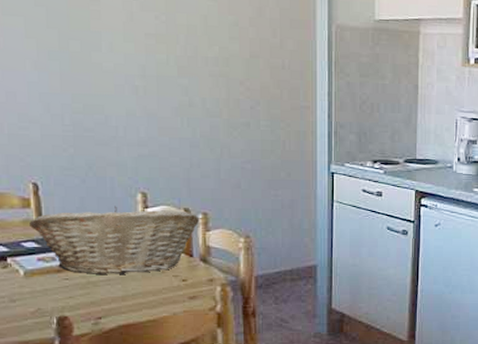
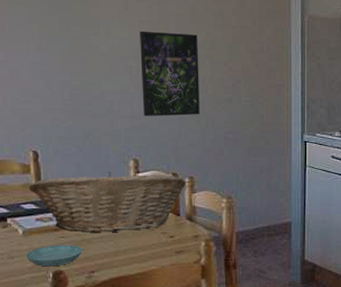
saucer: none [28,288,89,312] -> present [26,245,83,267]
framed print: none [146,45,214,145] -> present [140,30,200,117]

